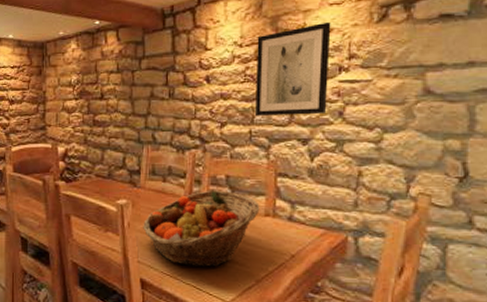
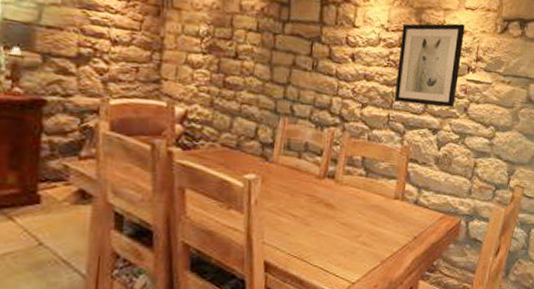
fruit basket: present [143,190,260,267] -> none [272,170,391,248]

